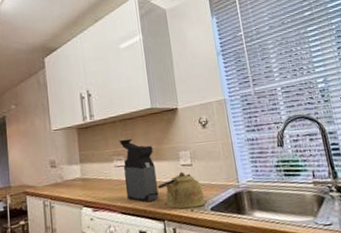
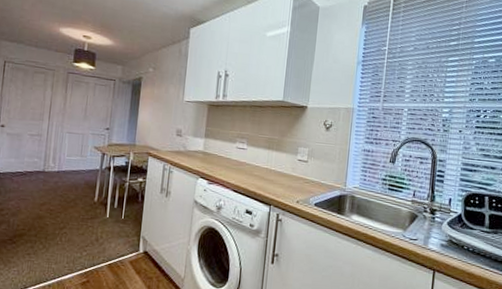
coffee maker: present [118,138,159,202] -> none [241,124,275,186]
kettle: present [158,171,206,209] -> none [271,165,312,200]

